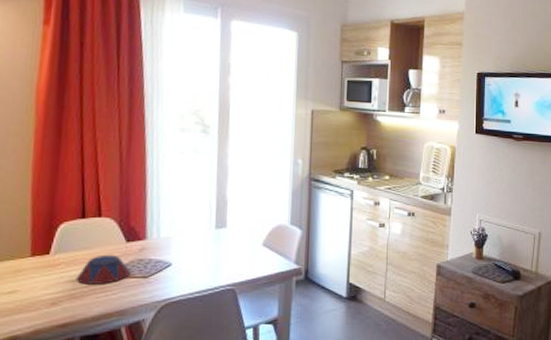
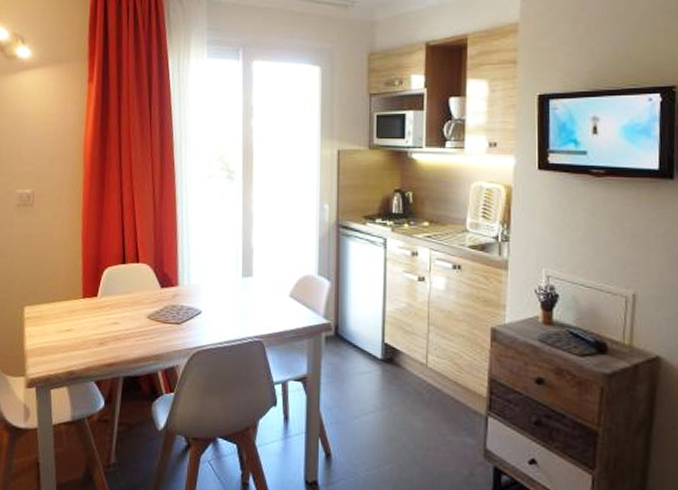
bowl: present [75,254,131,284] -> none [119,299,166,328]

